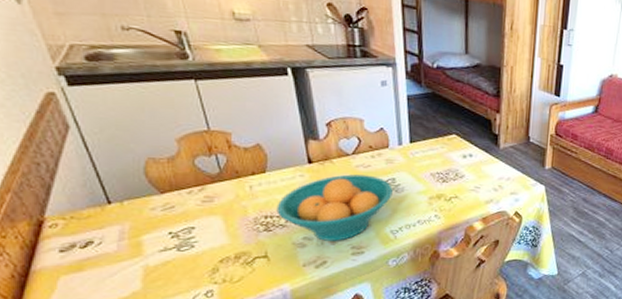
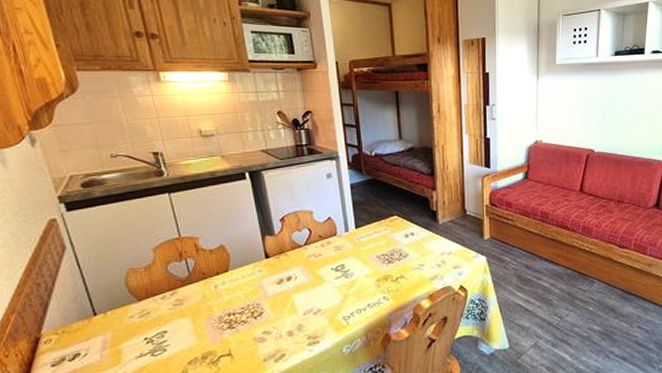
fruit bowl: present [276,174,393,241] -> none [238,264,343,334]

